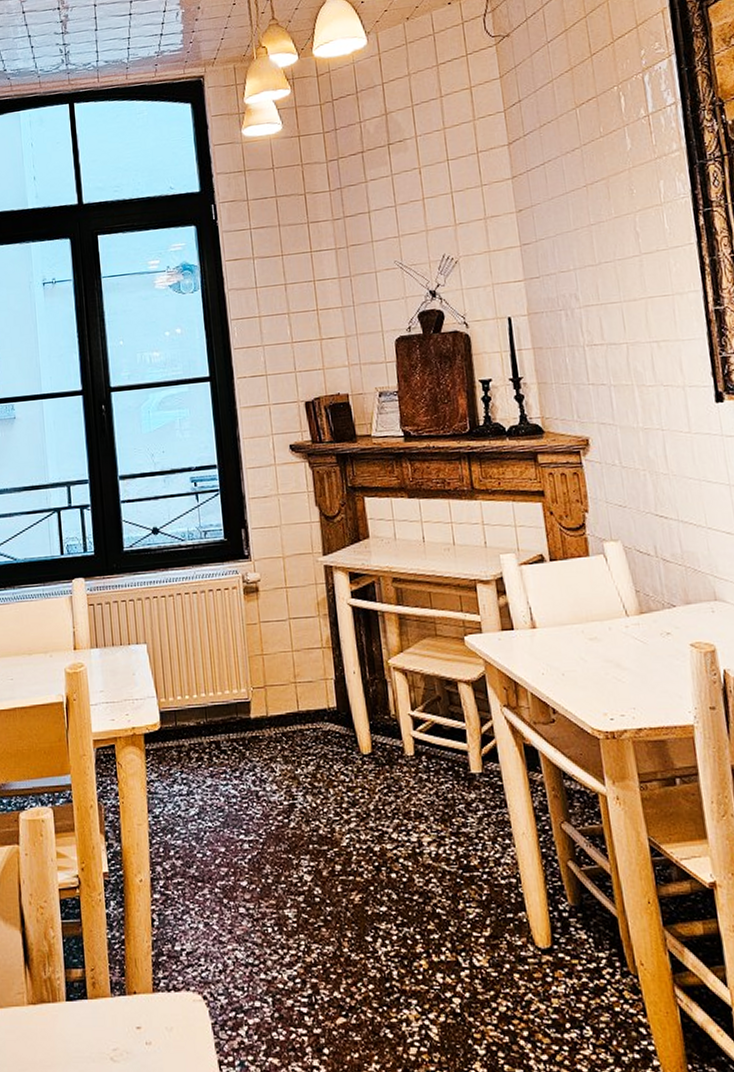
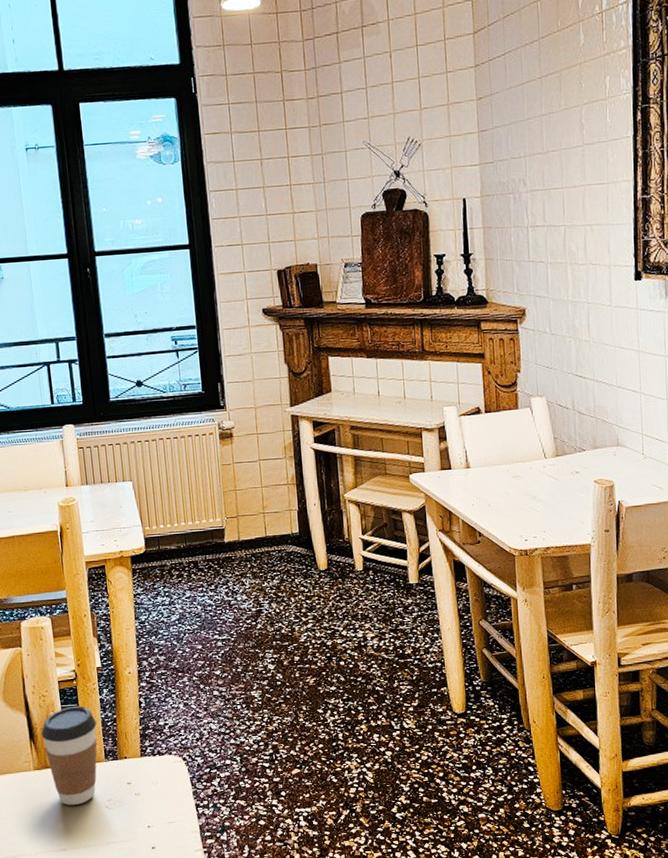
coffee cup: none [37,921,102,1054] -> present [41,706,97,805]

